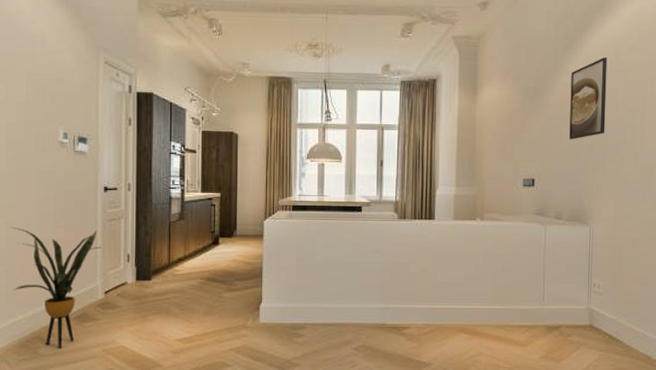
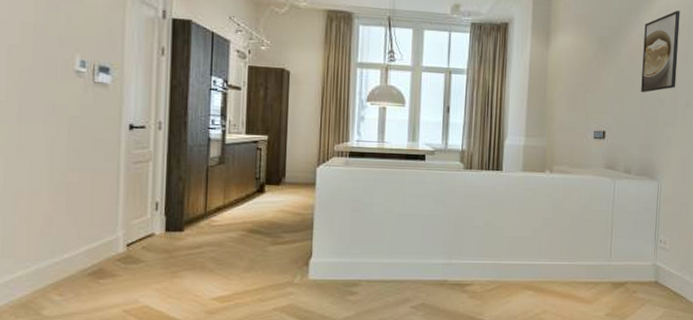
house plant: present [10,227,101,348] -> none [10,167,124,309]

